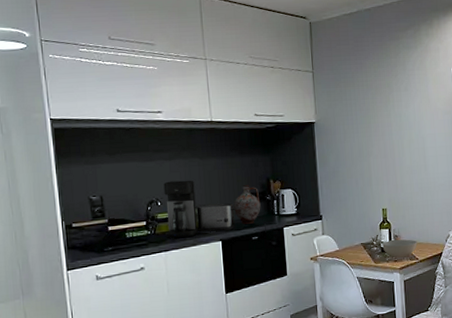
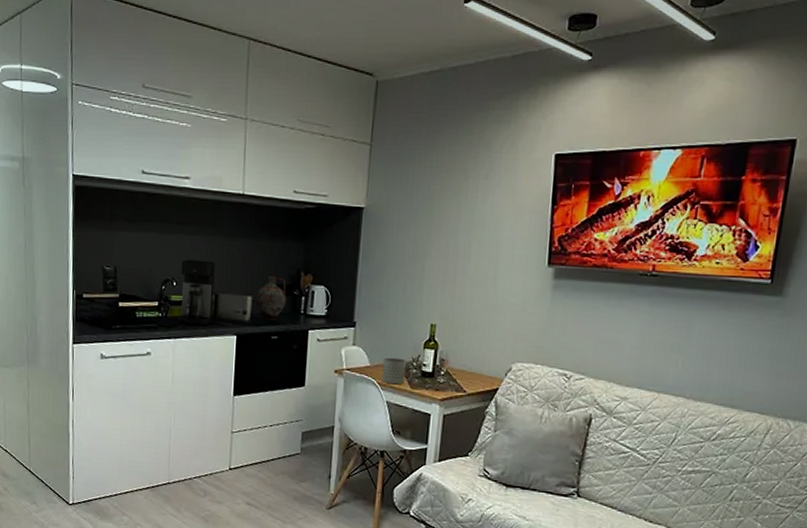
mug: none [348,239,375,263] -> present [381,357,414,385]
bowl: present [382,239,418,258] -> none [423,364,469,387]

